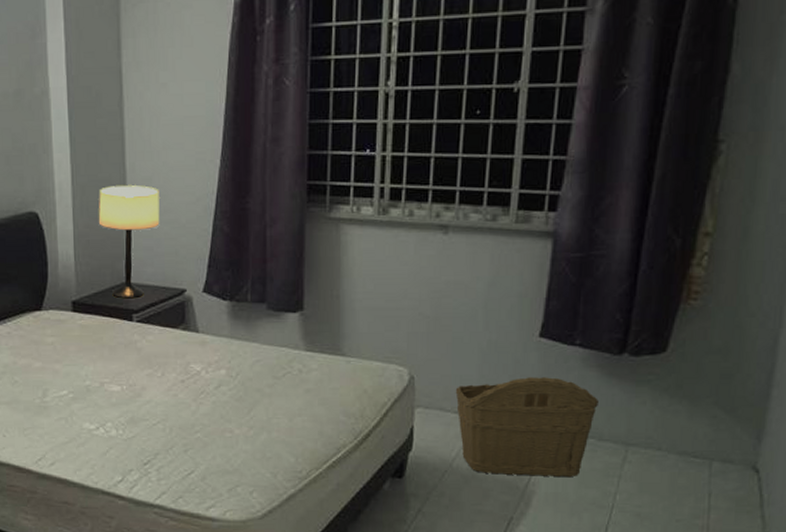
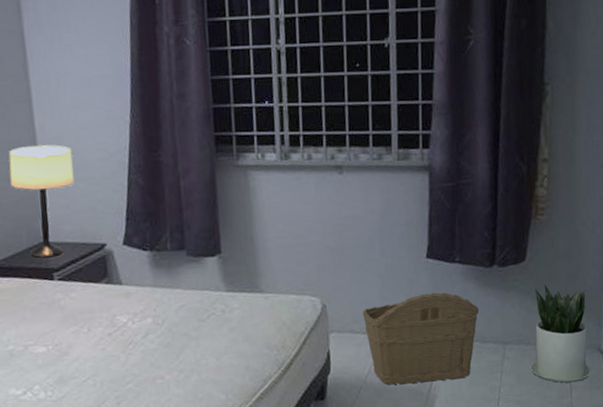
planter: none [657,382,744,502] -> present [530,284,592,383]

